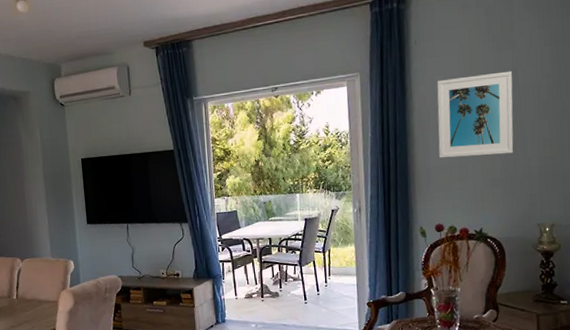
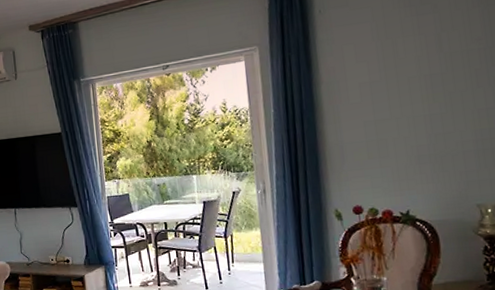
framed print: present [437,71,514,159] -> none [346,36,442,134]

